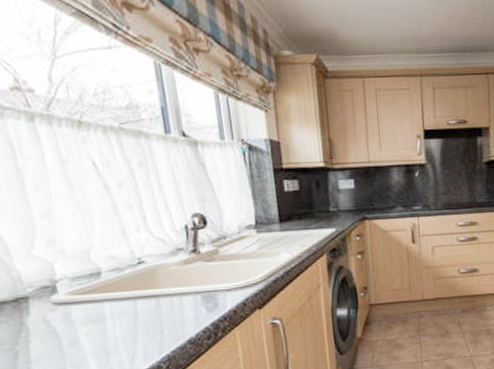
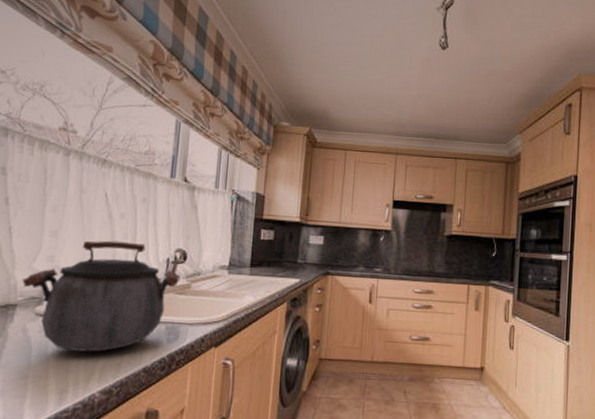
kettle: none [24,213,205,335] -> present [22,240,181,352]

